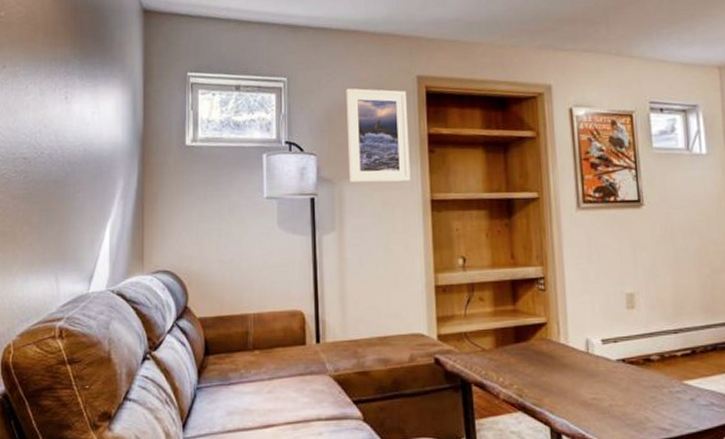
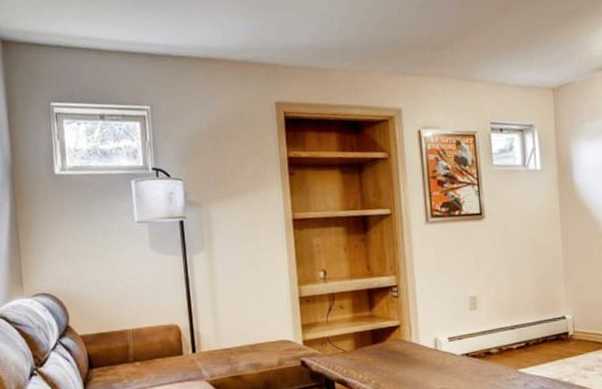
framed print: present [346,88,411,183] -> none [208,115,273,205]

